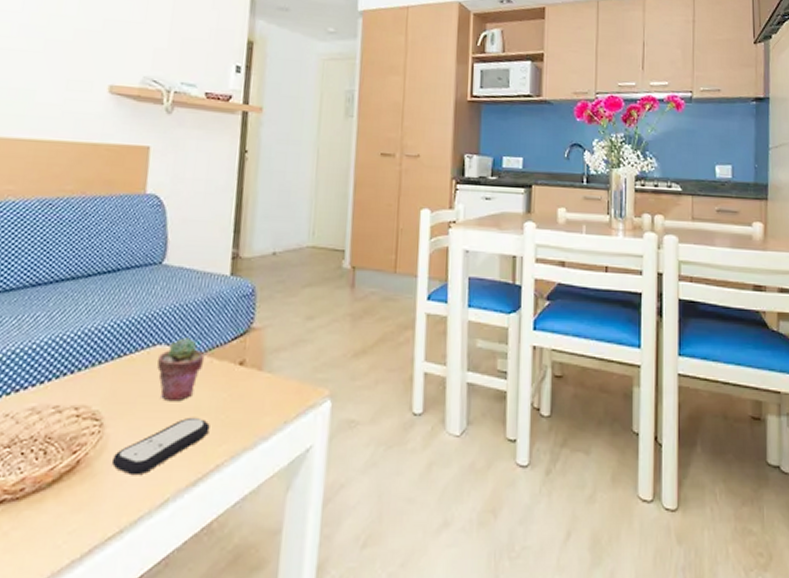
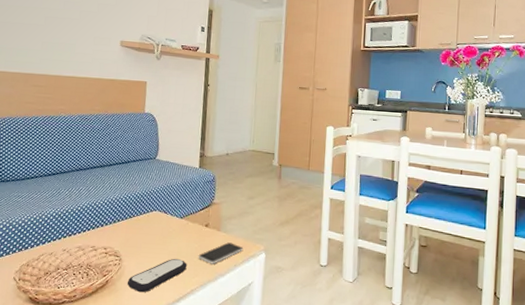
potted succulent: present [156,337,205,402] -> none [153,207,184,248]
smartphone: none [227,387,298,423] -> present [198,242,244,264]

